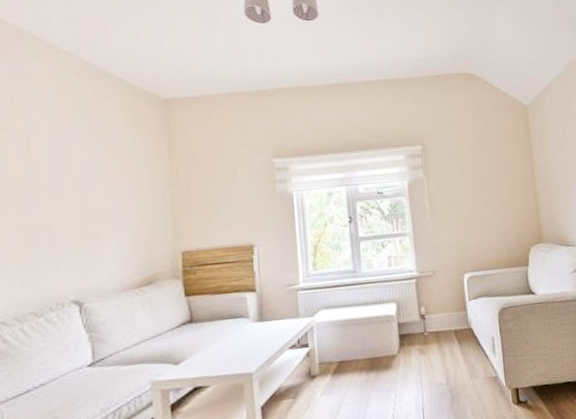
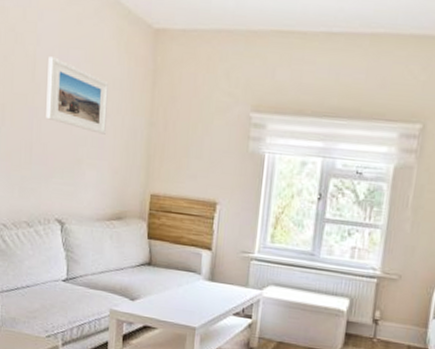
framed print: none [45,138,122,204] -> present [46,56,110,135]

